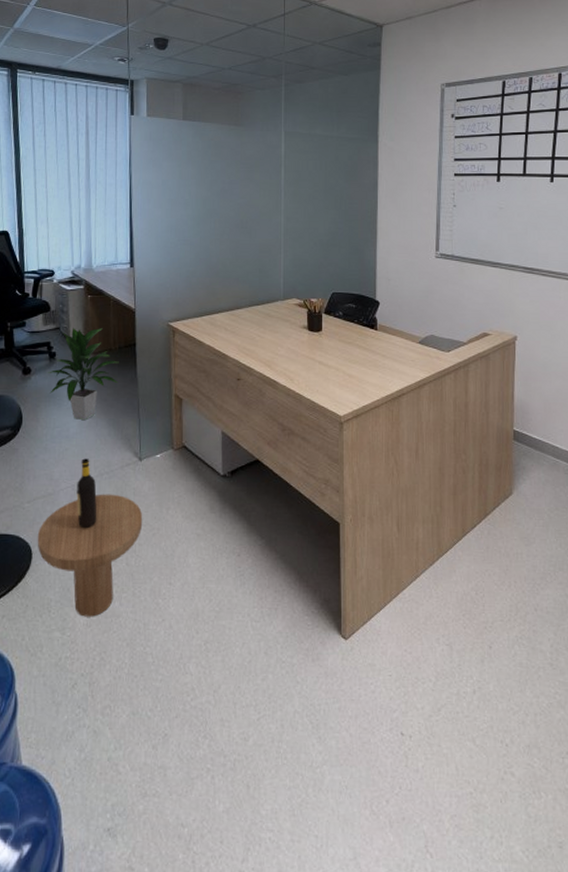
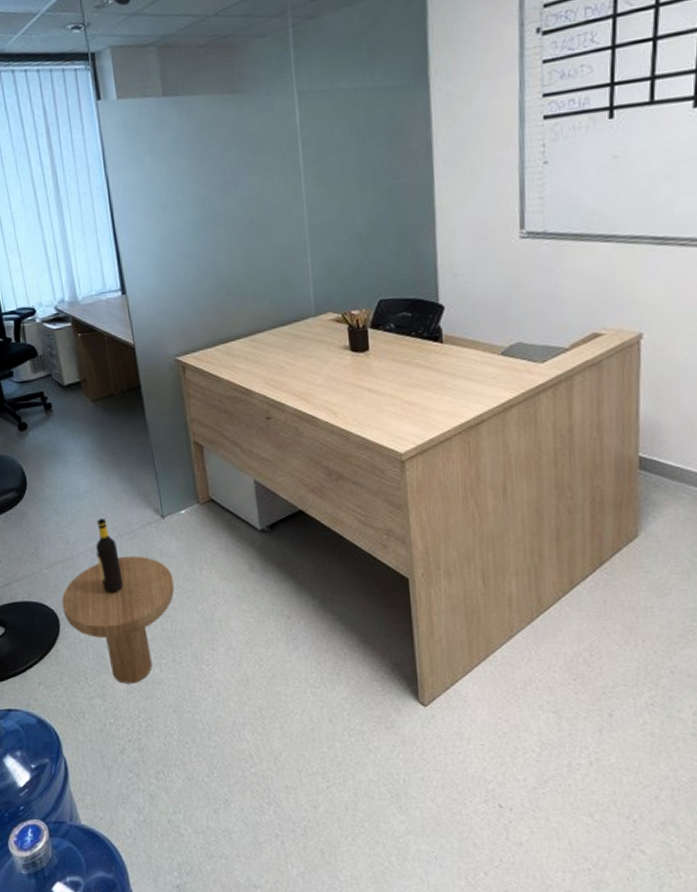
indoor plant: present [48,328,119,421] -> none [46,371,127,478]

